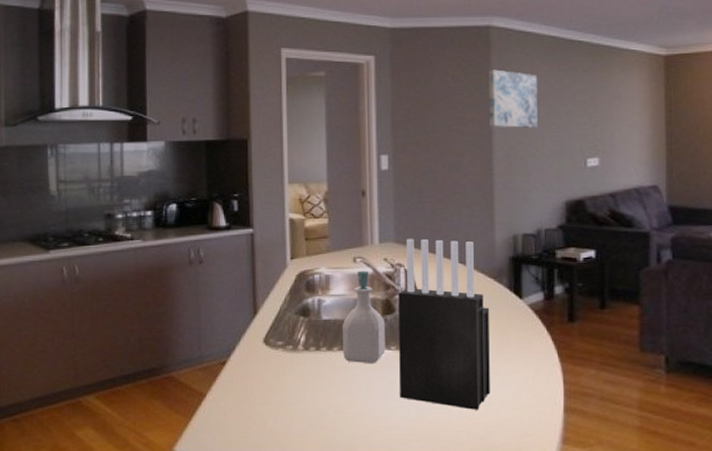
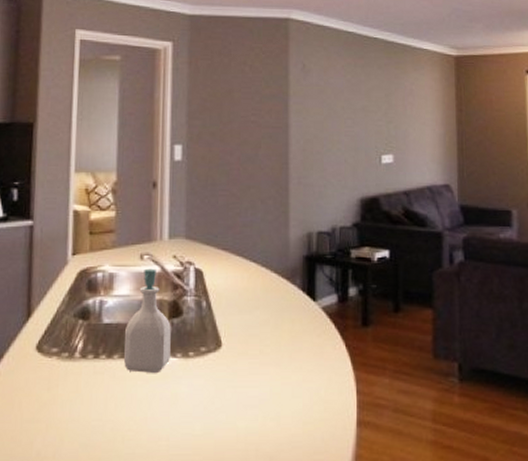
knife block: present [398,238,490,410] -> none [184,234,282,425]
wall art: present [489,69,538,128] -> none [286,62,334,122]

